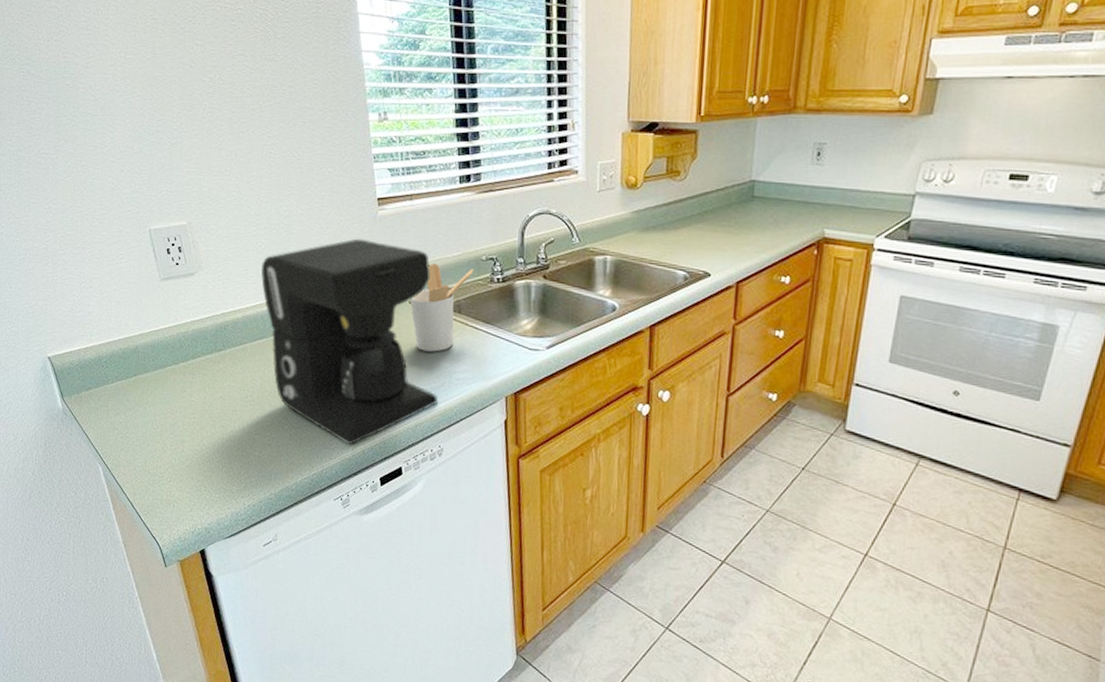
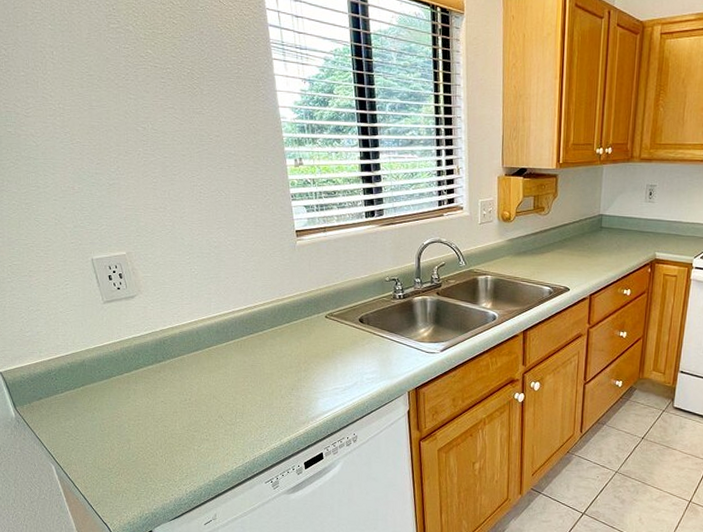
coffee maker: present [261,238,438,445] -> none [196,264,352,437]
utensil holder: present [410,262,474,352] -> none [326,283,380,357]

